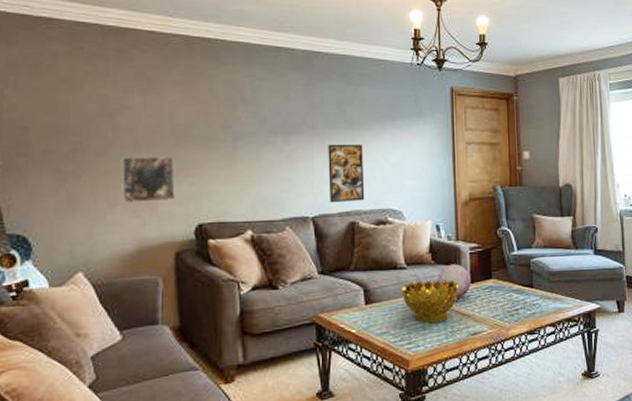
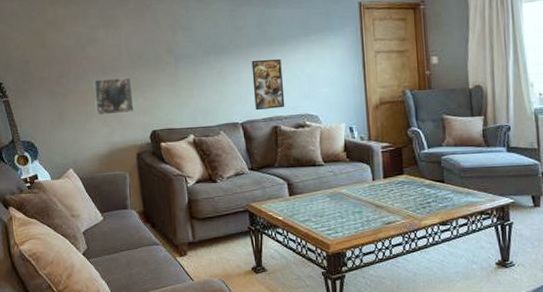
decorative bowl: present [401,279,459,324] -> none [320,174,373,213]
decorative orb: present [437,264,471,298] -> none [352,161,384,192]

